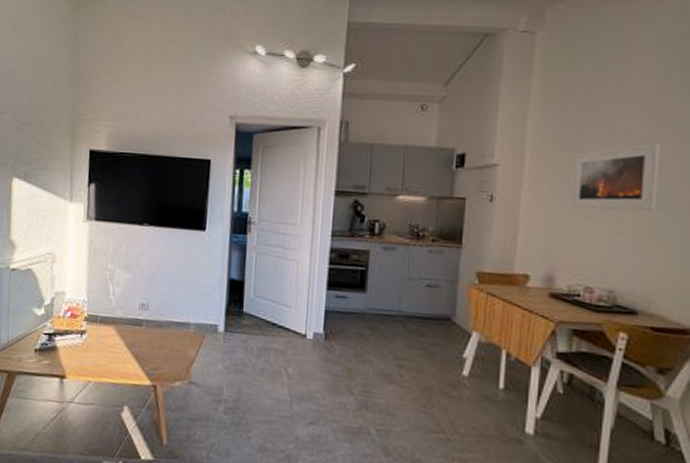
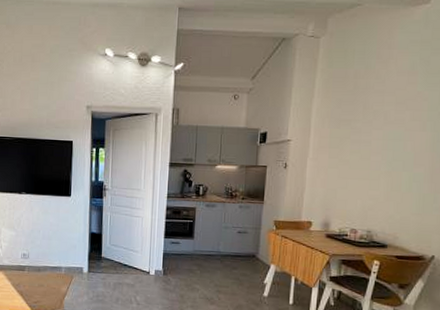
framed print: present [570,142,660,211] -> none [342,121,408,173]

